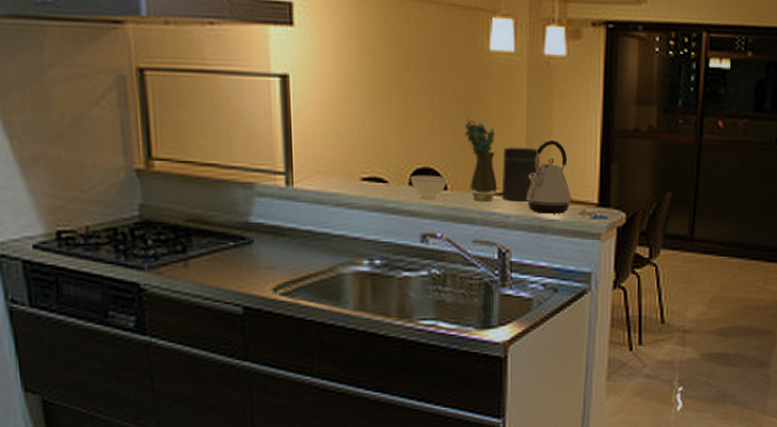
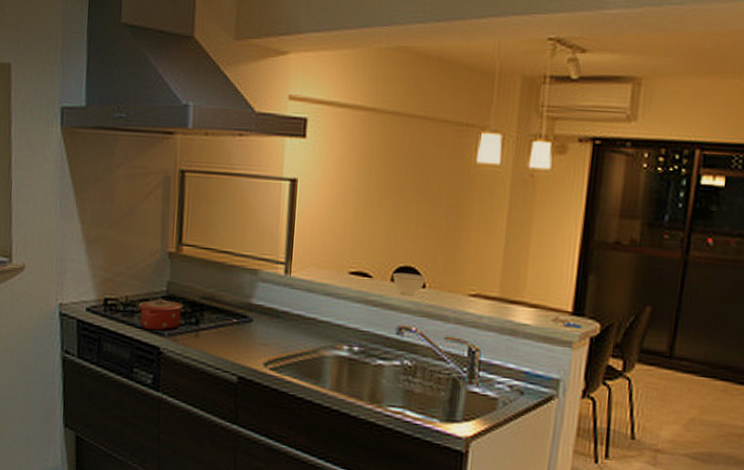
casserole: none [104,226,164,265] -> present [138,299,184,332]
vase: present [465,118,497,201] -> none [446,223,475,302]
cylinder: present [501,147,540,202] -> none [476,252,517,305]
kettle: present [527,139,572,214] -> none [500,247,545,319]

